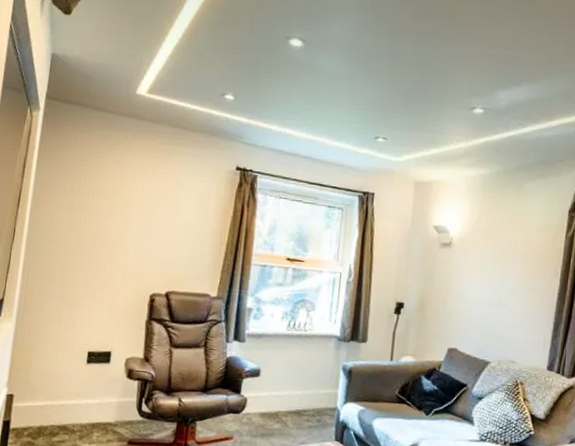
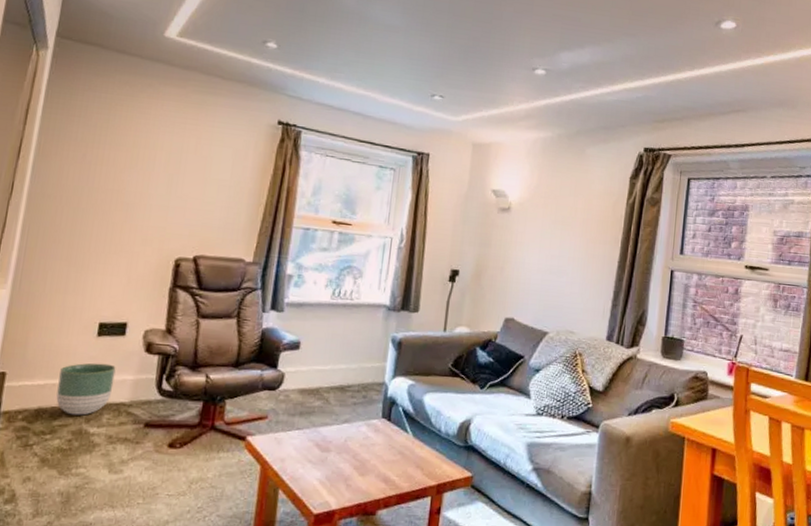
planter: none [54,387,103,433] -> present [56,363,116,415]

